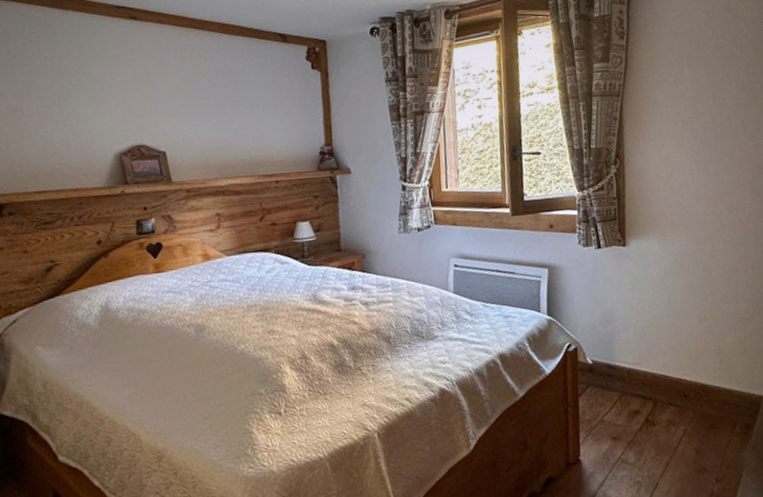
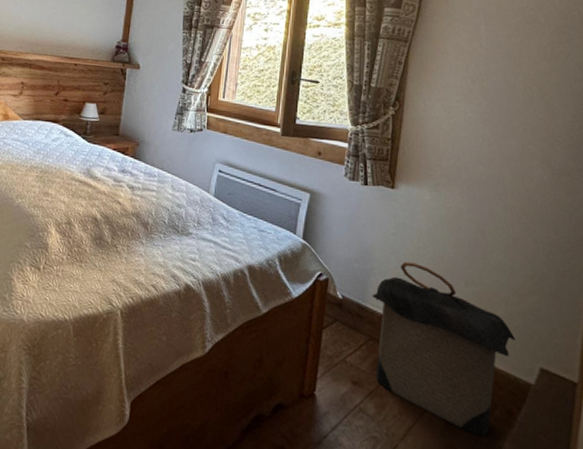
laundry hamper: none [619,312,745,454] -> present [372,261,515,437]

